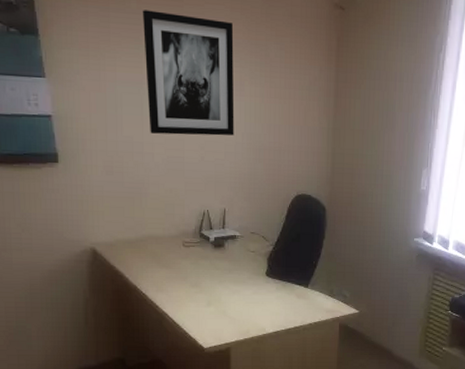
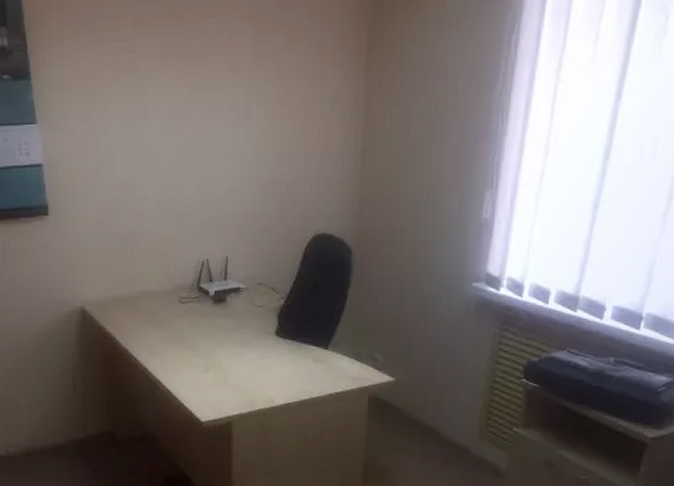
wall art: present [142,10,235,136] -> none [136,34,240,174]

